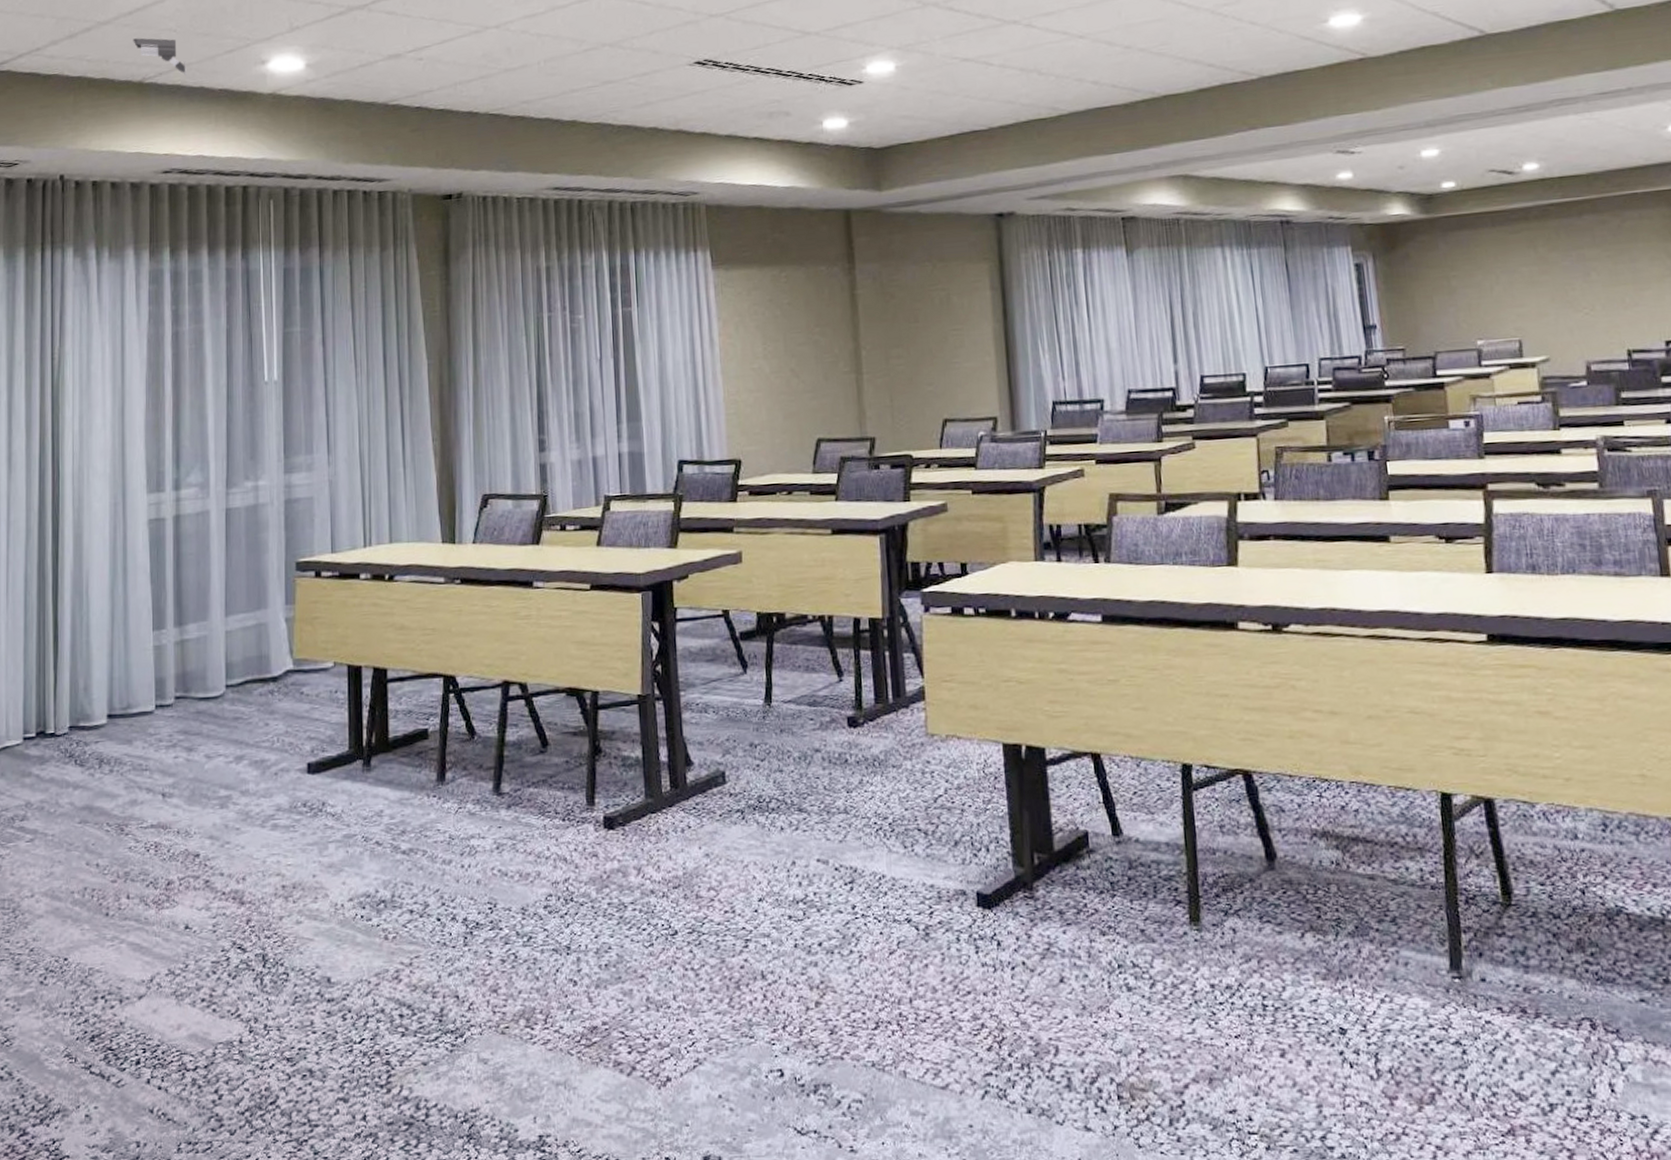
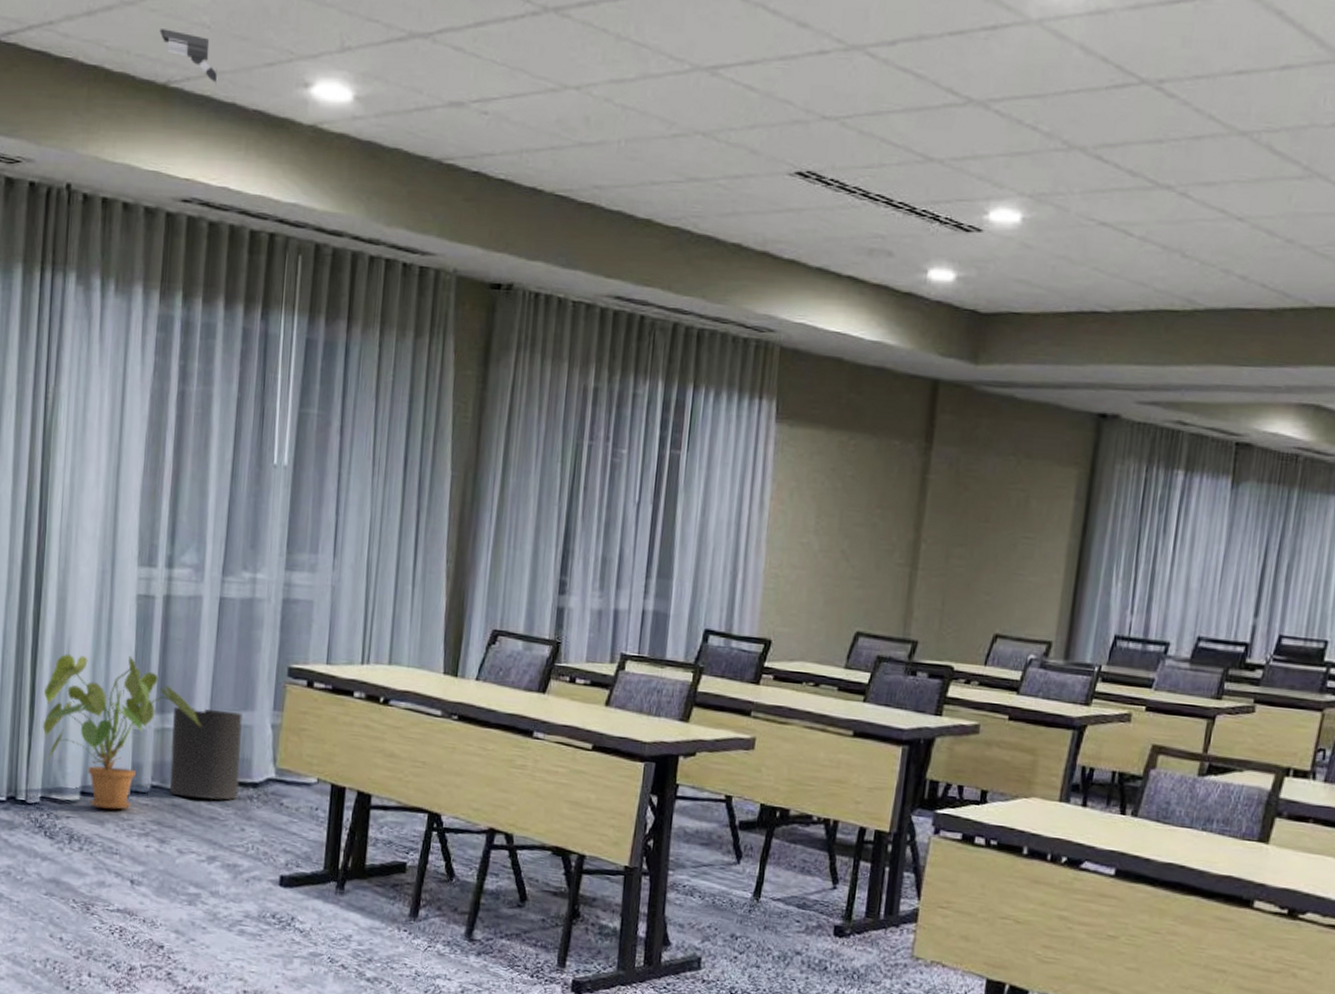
house plant: none [67,577,219,728] -> present [42,653,202,810]
trash can: none [190,613,259,703] -> present [169,706,243,800]

